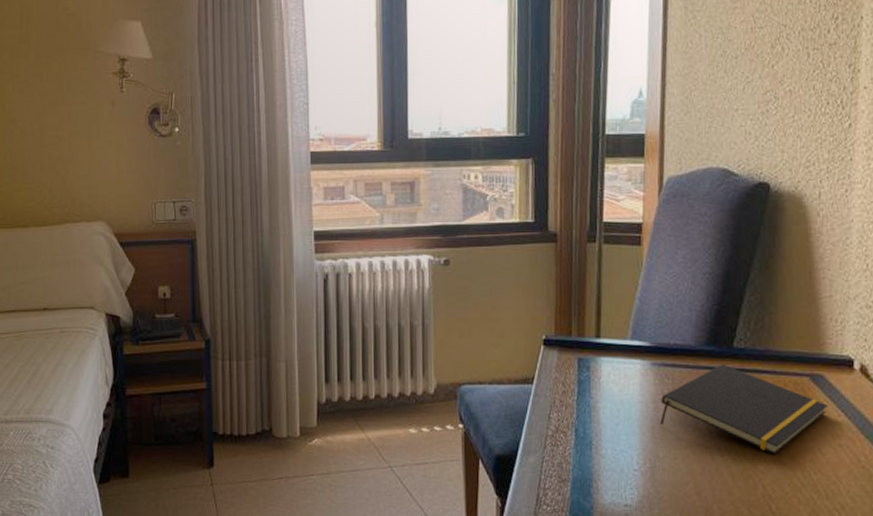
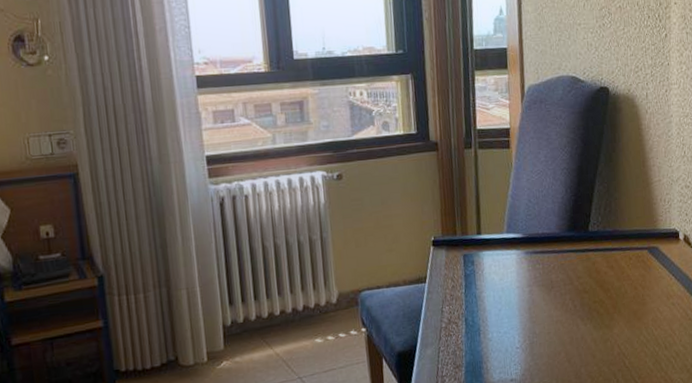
notepad: present [660,364,828,454] -> none [535,246,662,318]

